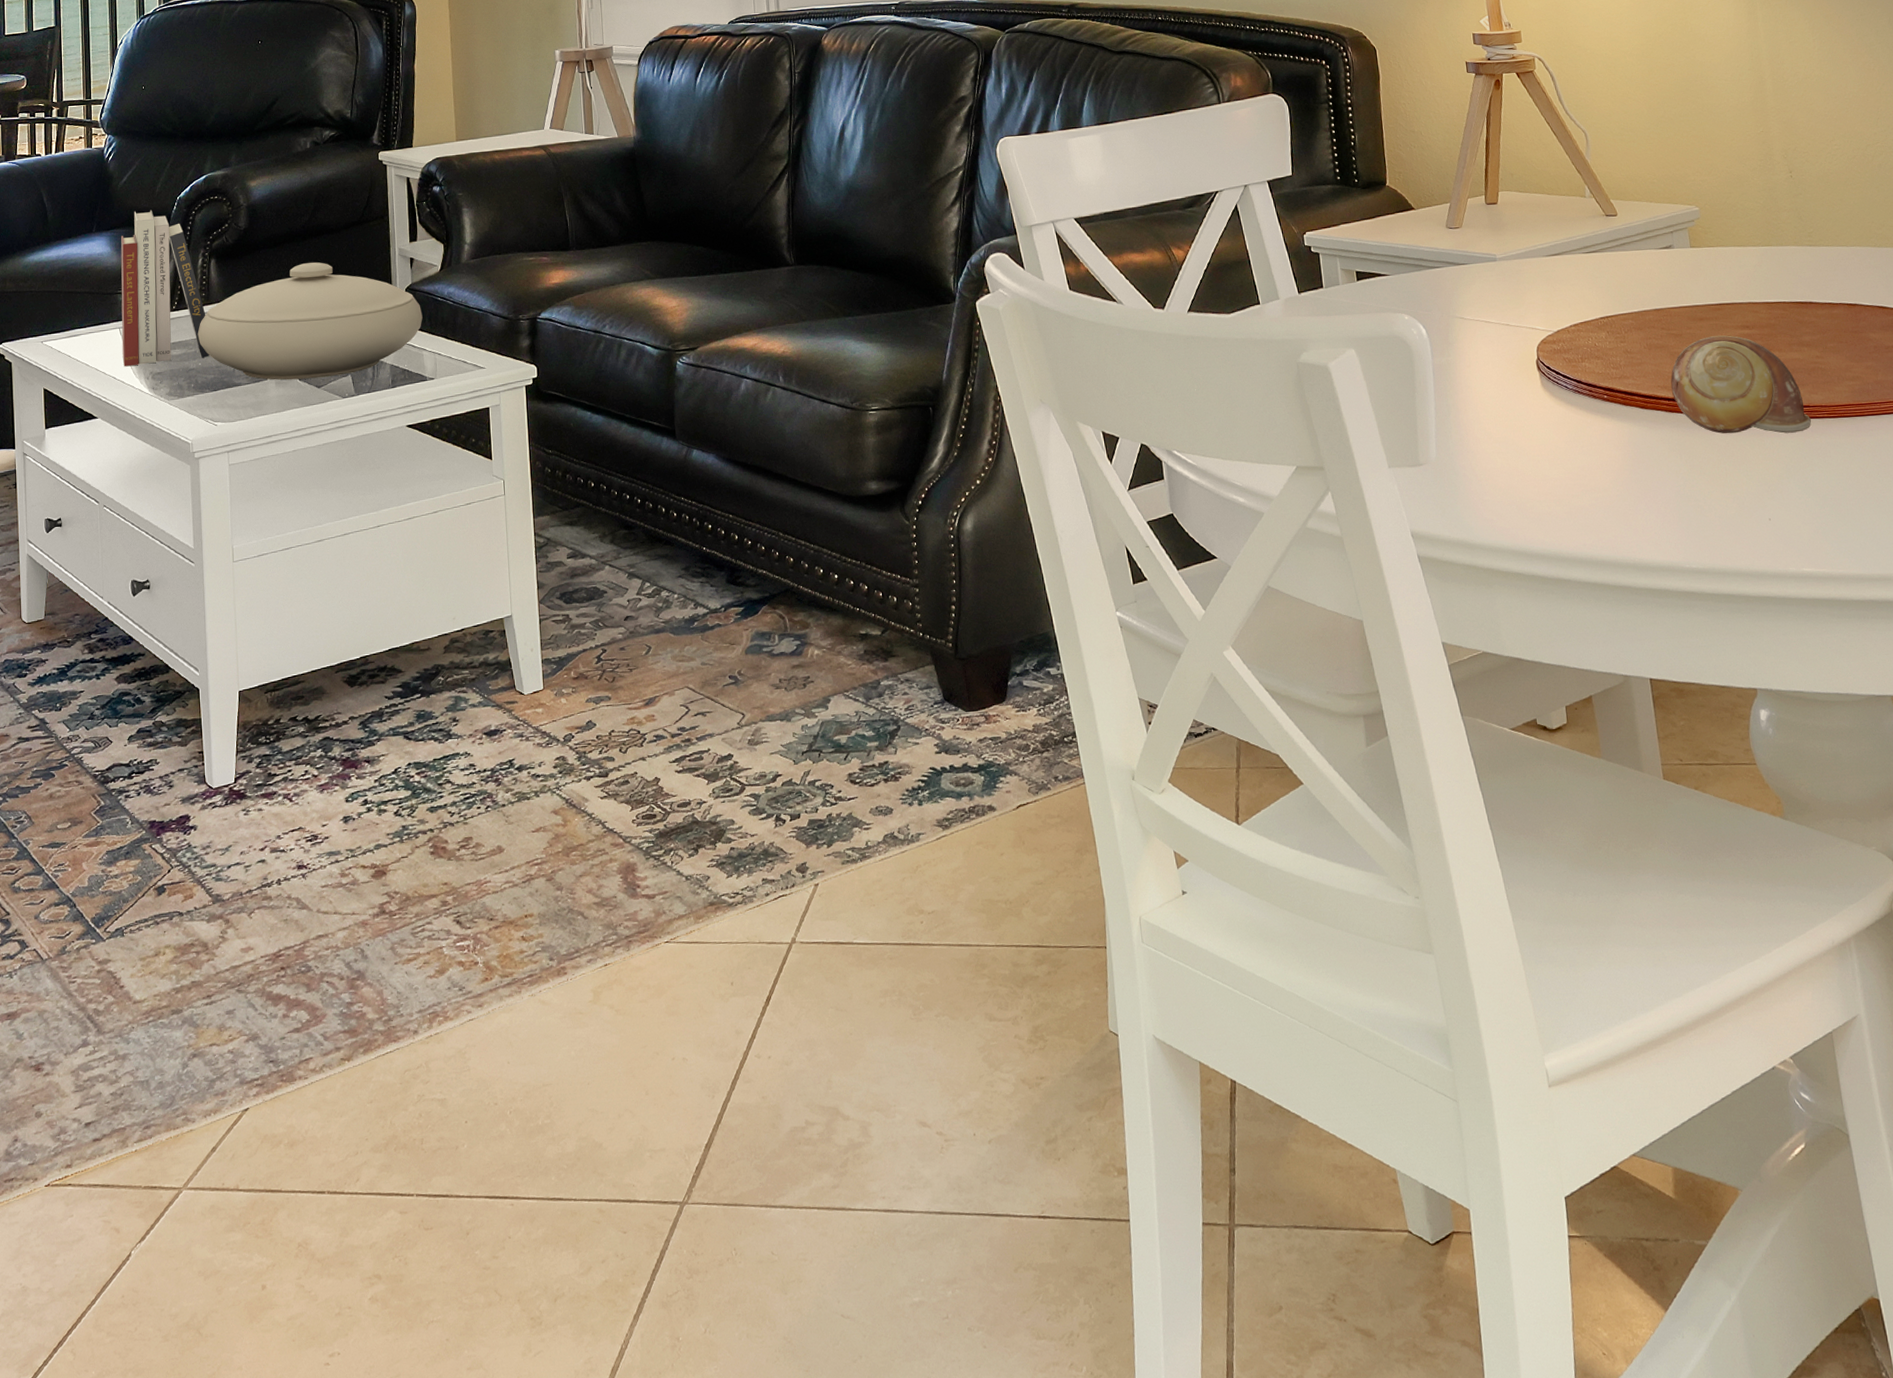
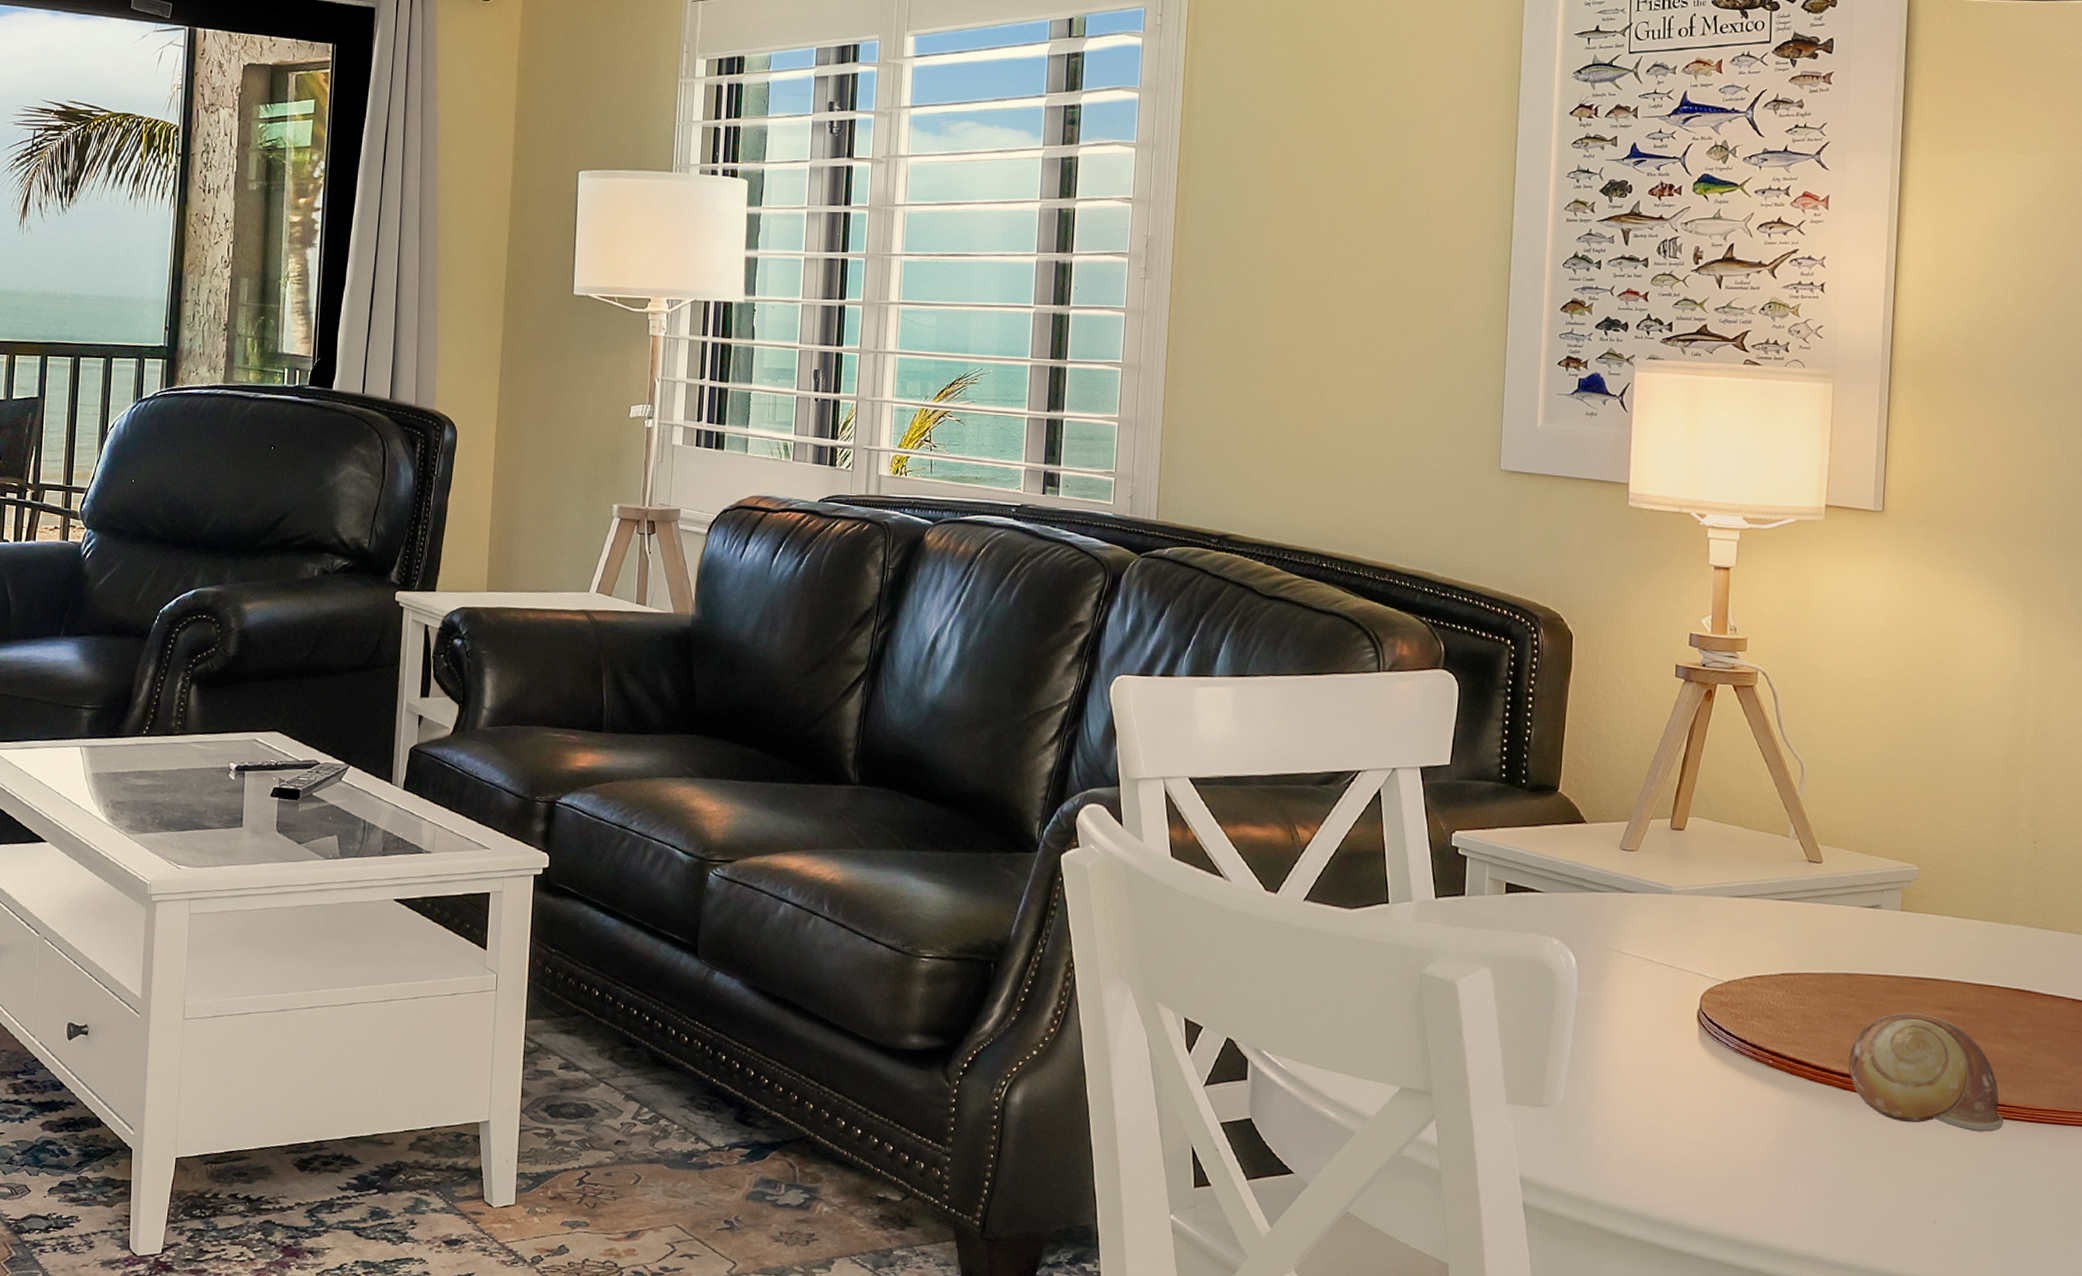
books: present [120,210,210,367] -> none [80,619,180,793]
decorative bowl: present [197,262,423,380] -> none [168,704,426,834]

